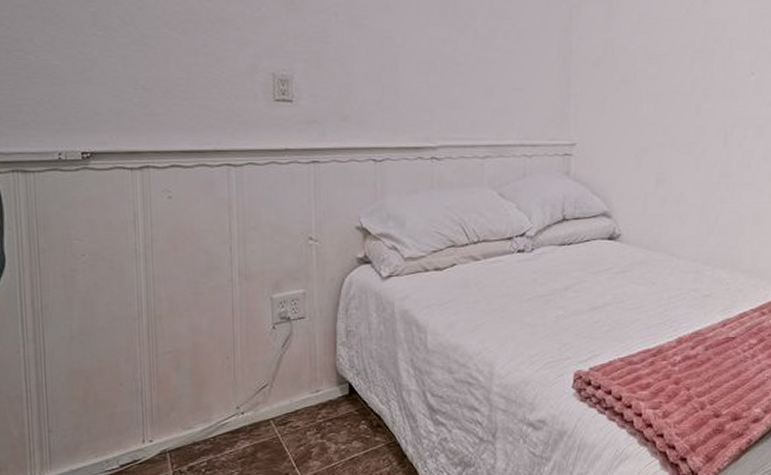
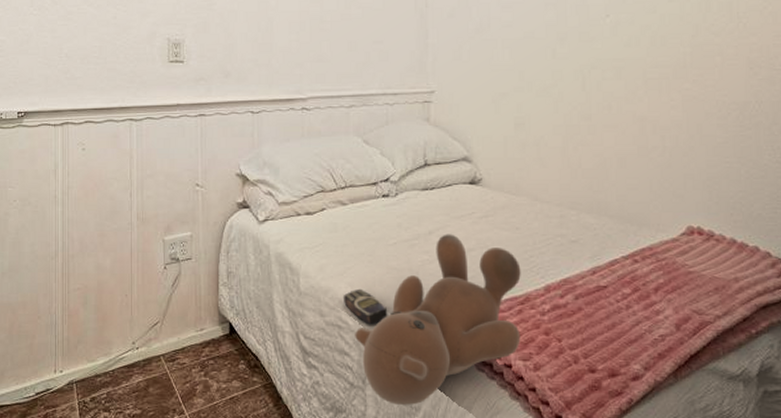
mobile phone: none [473,345,521,379] -> present [343,288,388,324]
teddy bear: none [485,289,655,457] -> present [355,234,521,406]

